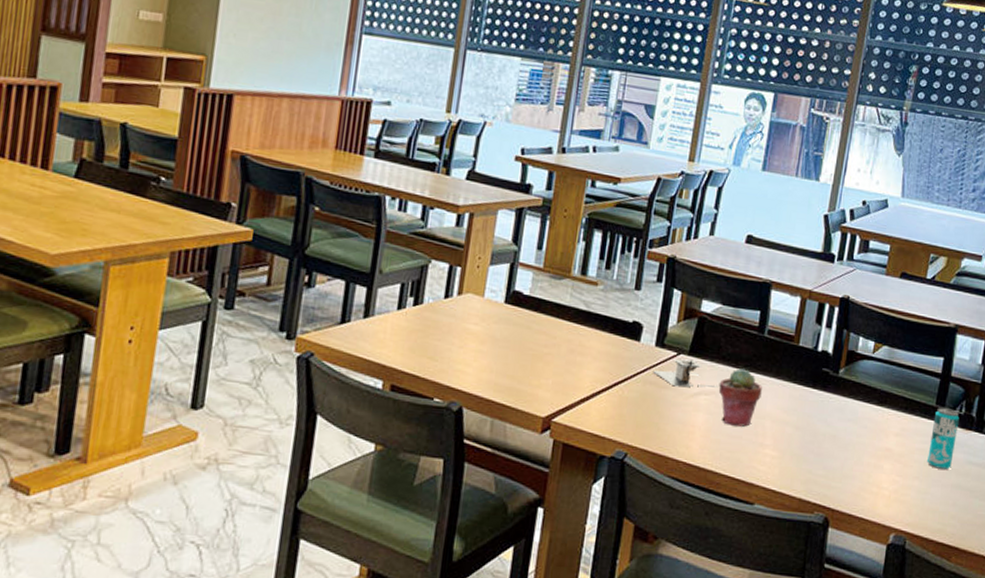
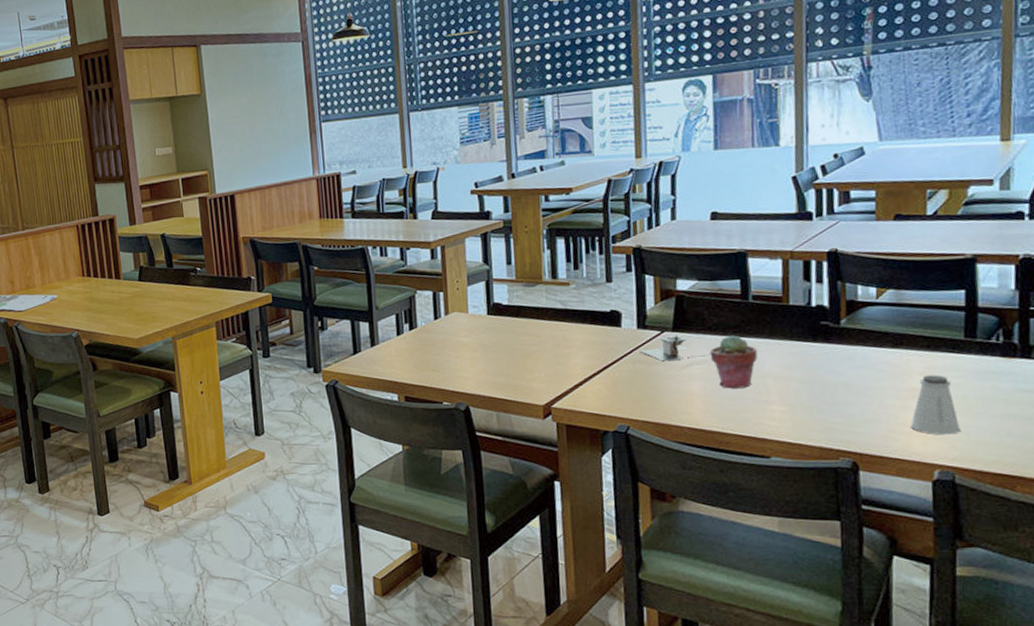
saltshaker: none [879,437,918,500] -> present [910,375,961,435]
beverage can: present [927,408,960,469] -> none [964,339,998,401]

